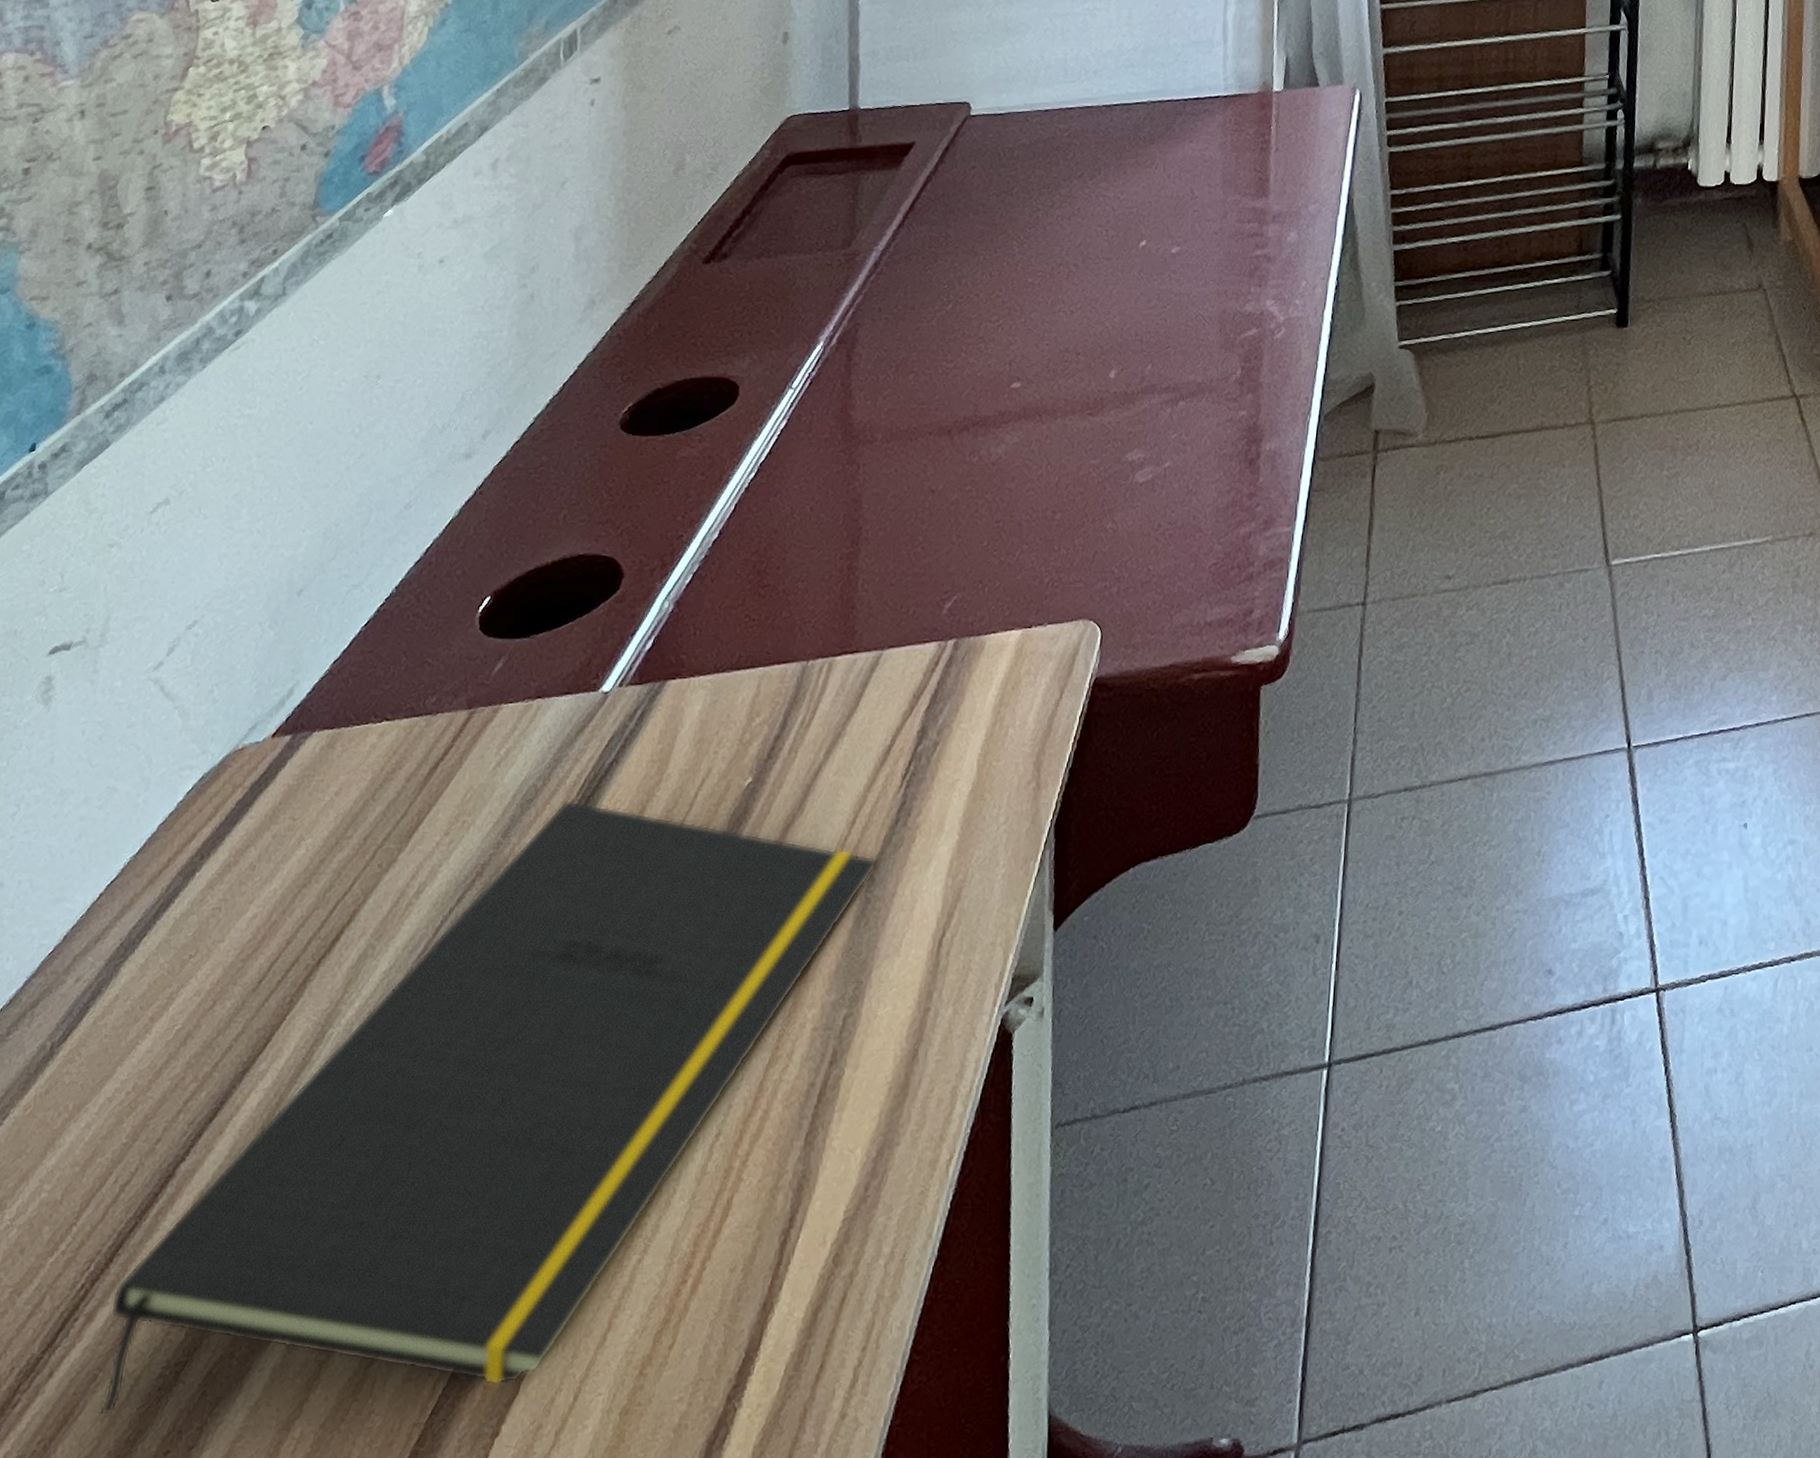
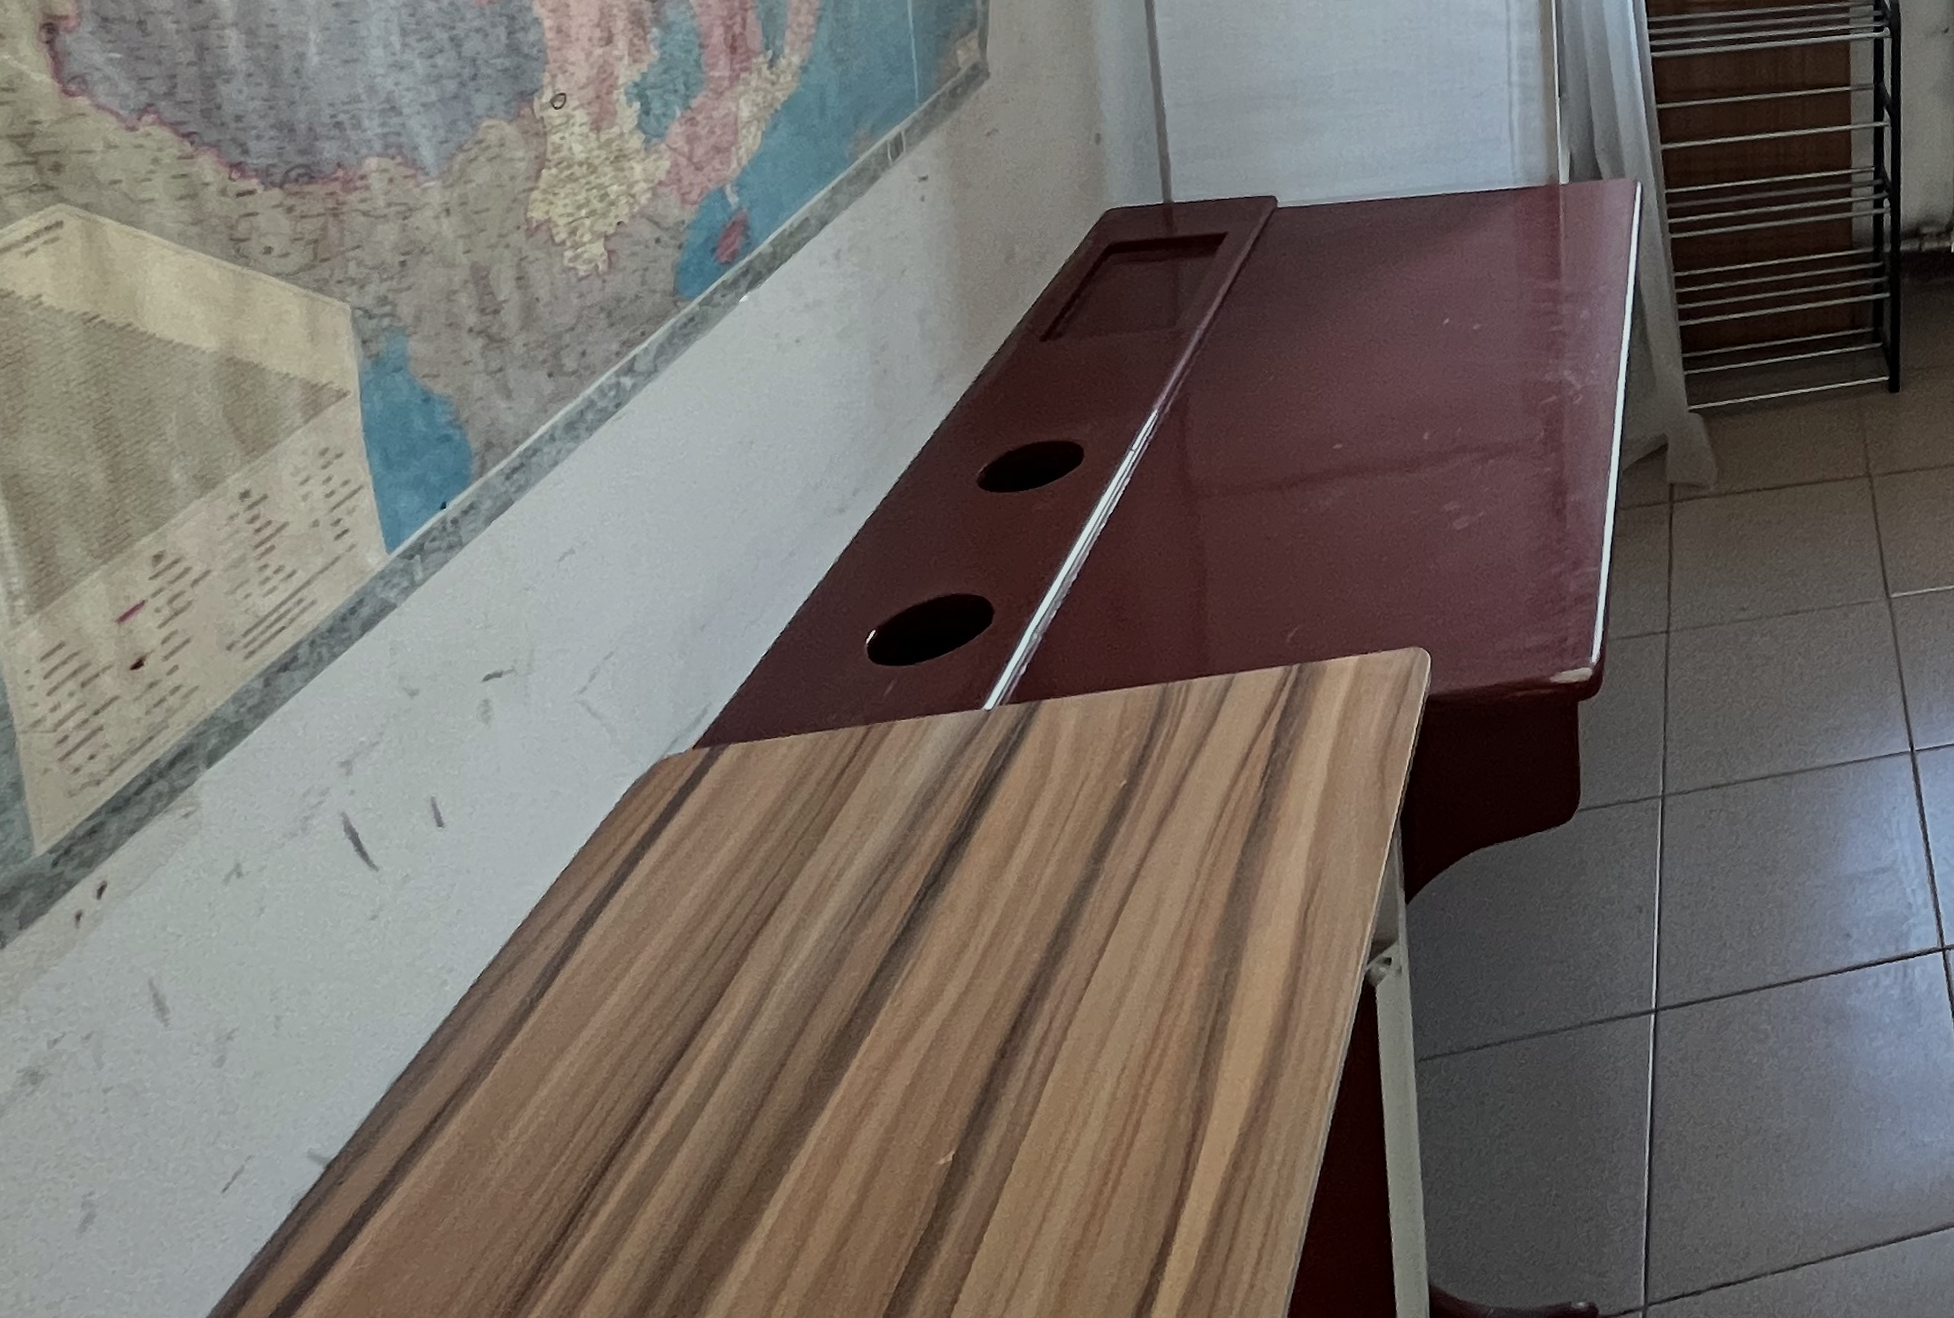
notepad: present [99,799,879,1417] -> none [611,799,1246,1289]

